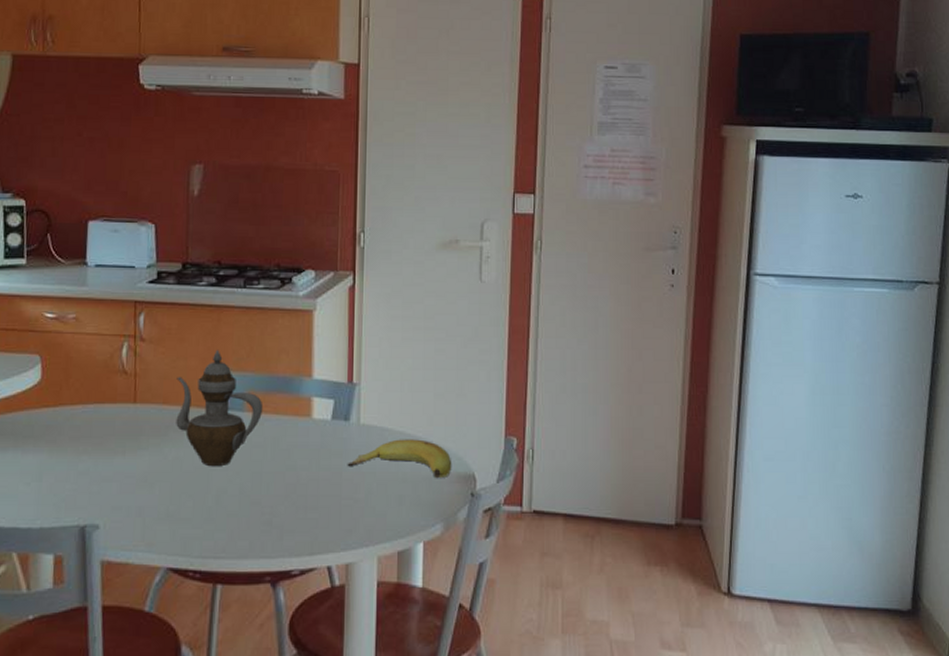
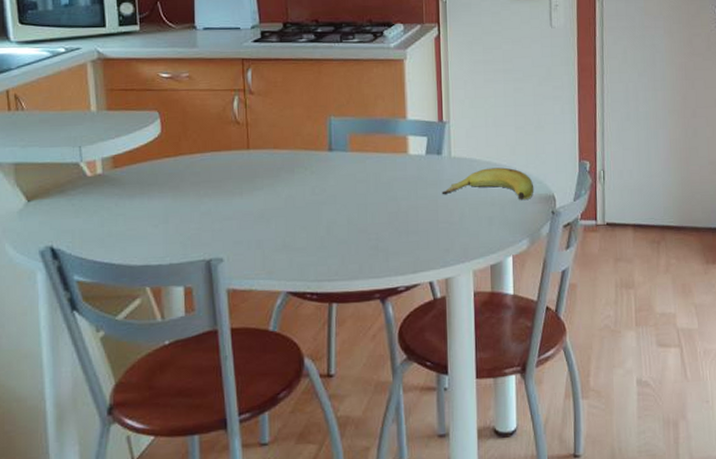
teapot: present [176,349,264,466] -> none [285,98,365,201]

